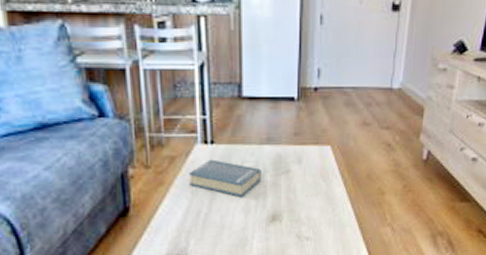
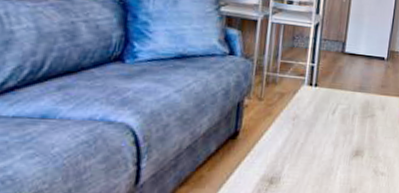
hardback book: present [189,159,262,197] -> none [292,99,352,133]

